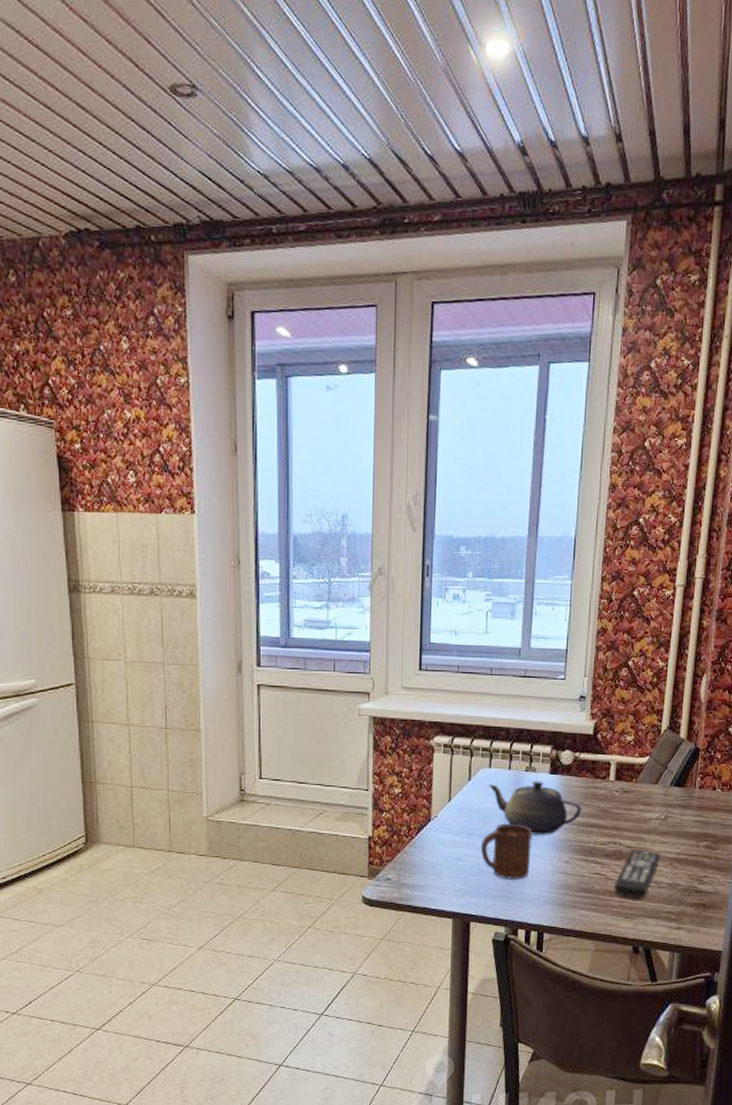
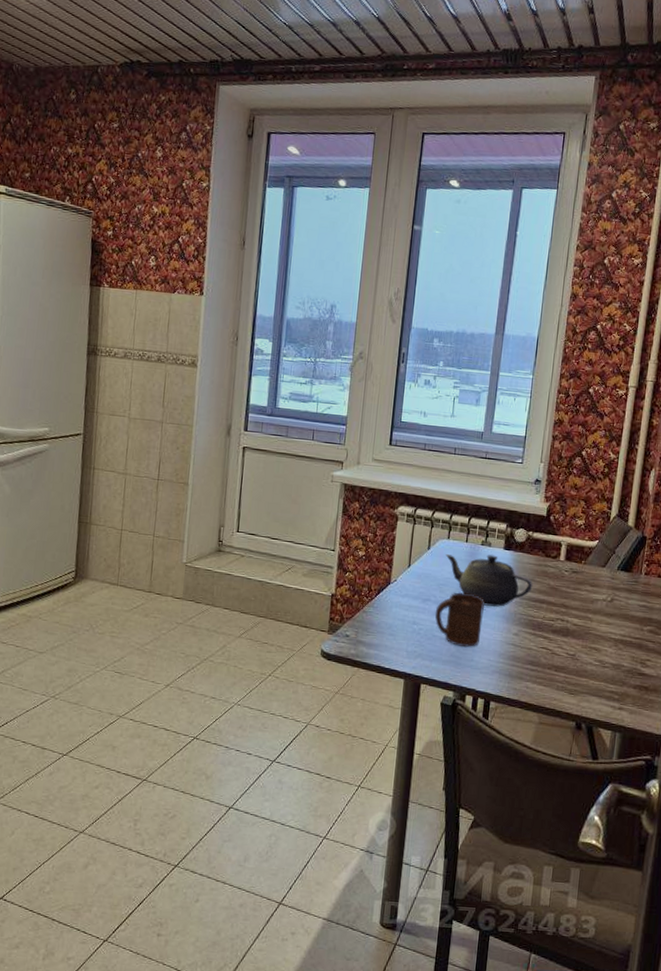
remote control: present [613,849,661,899] -> none [559,627,606,676]

